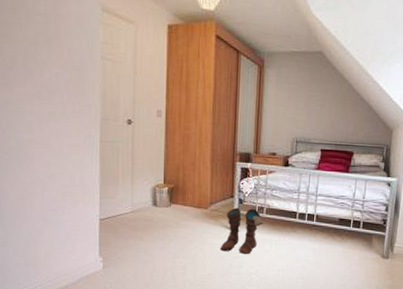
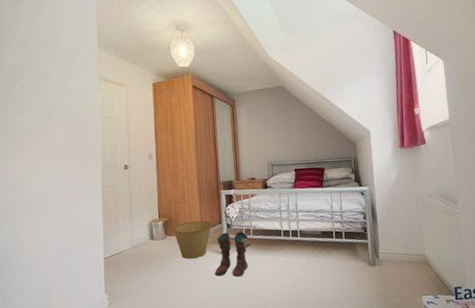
basket: none [178,191,224,231] -> present [172,220,213,260]

